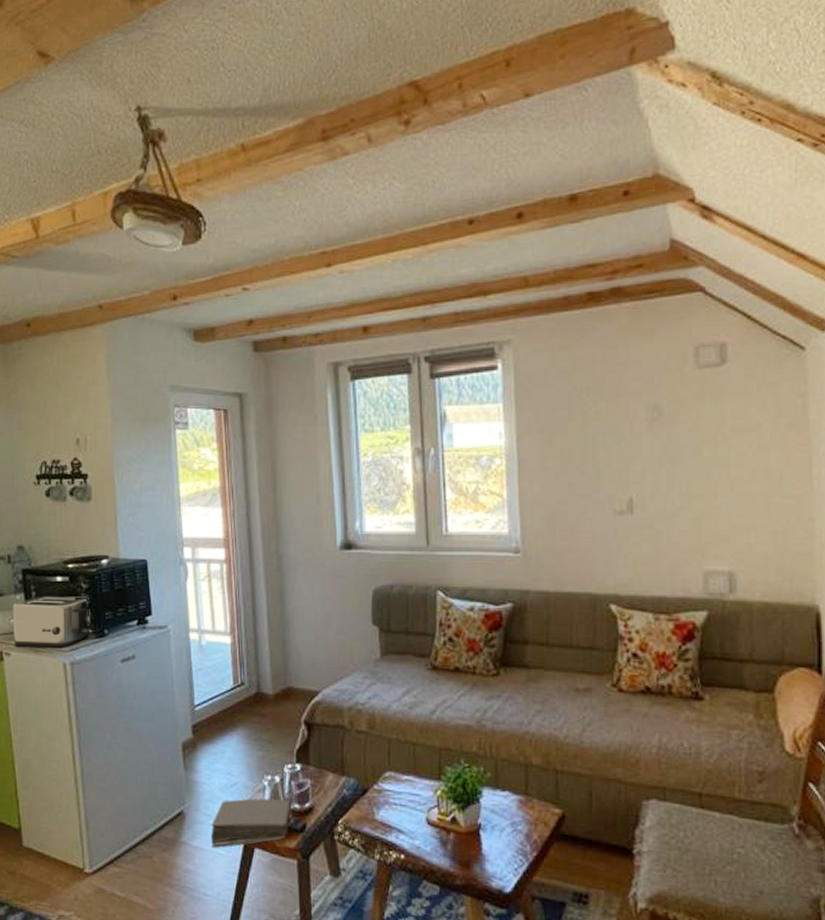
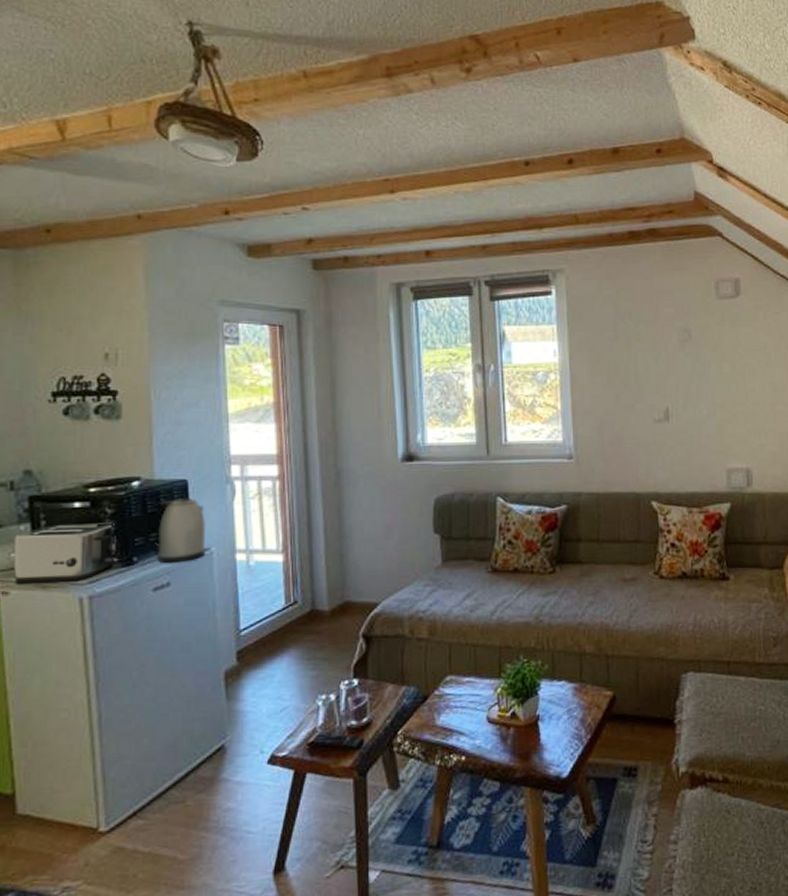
kettle: none [118,576,164,637] -> present [150,497,206,563]
book: present [210,798,291,849] -> none [255,718,347,781]

